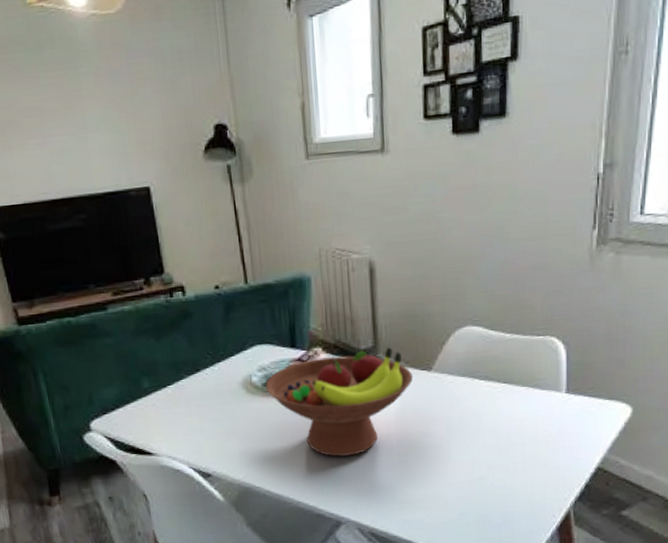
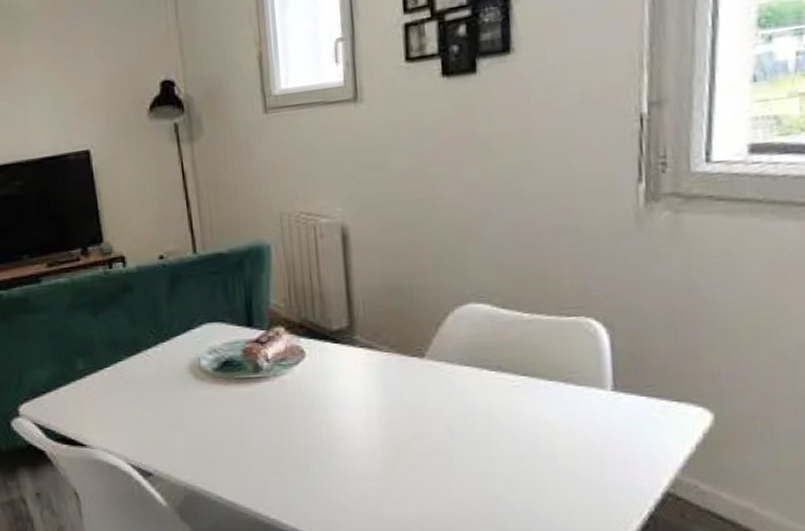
fruit bowl: present [265,347,414,457] -> none [216,328,401,460]

